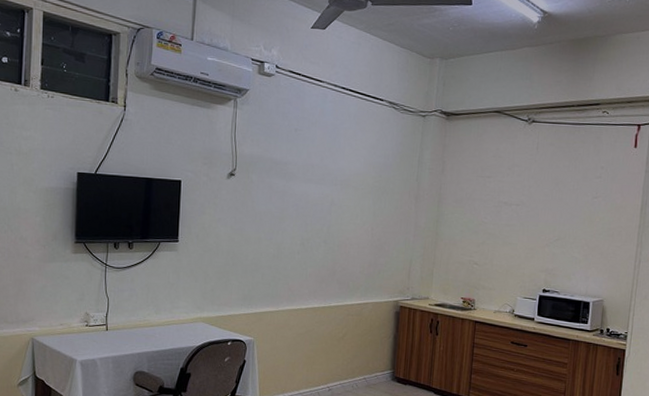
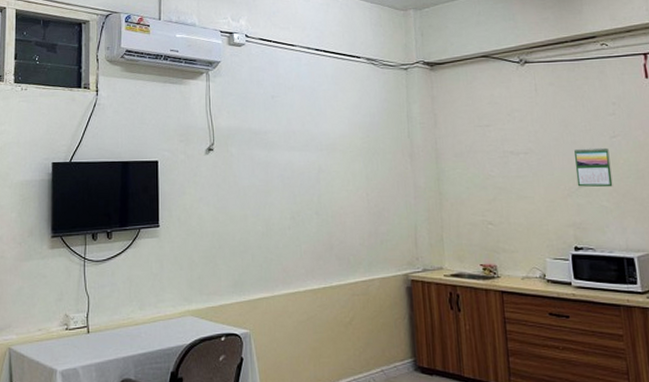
calendar: none [556,205,589,241] -> present [574,147,613,188]

